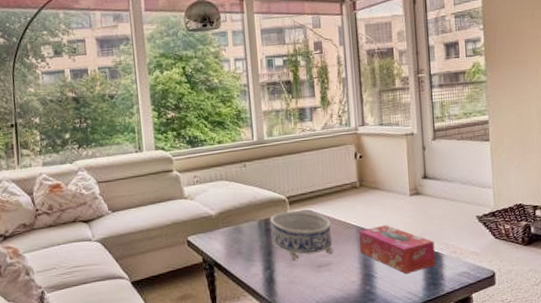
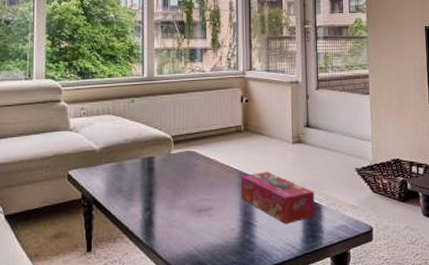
decorative bowl: present [270,210,333,261] -> none [154,151,215,203]

